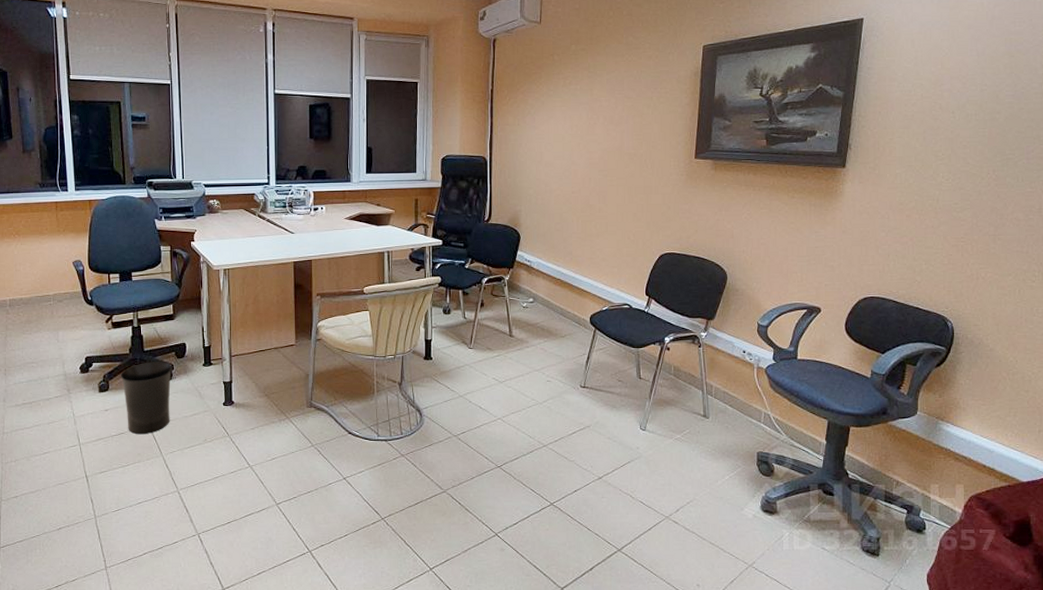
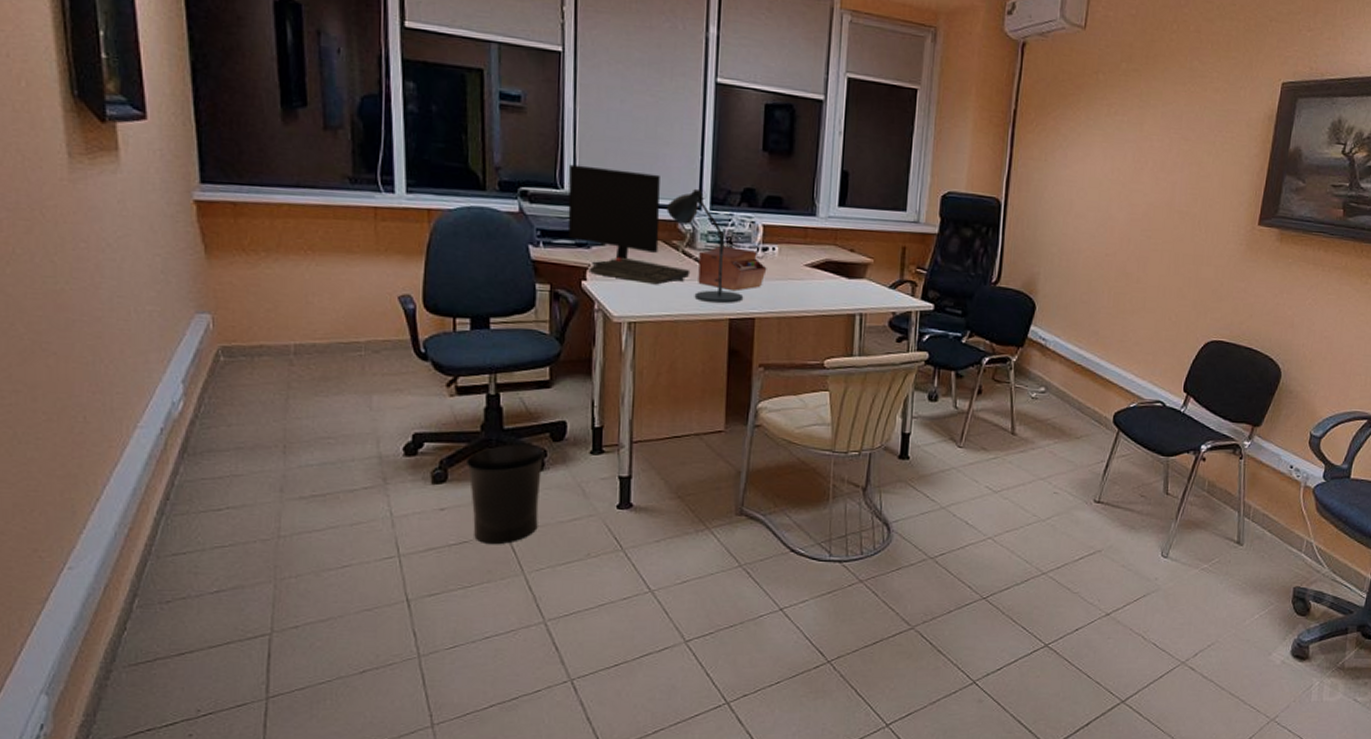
monitor: none [178,161,242,230] -> present [568,164,660,266]
computer keyboard: none [195,223,265,241] -> present [588,256,691,285]
desk lamp: none [246,169,303,252] -> present [666,188,744,304]
sewing box: none [270,209,318,242] -> present [698,245,767,292]

